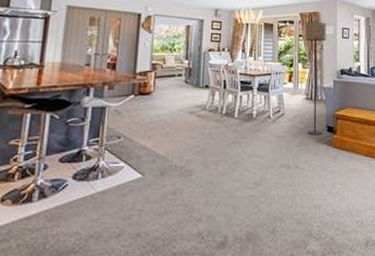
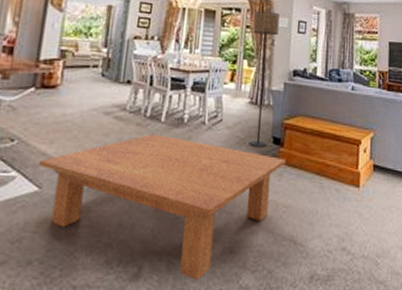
coffee table: none [140,128,340,247] -> present [37,134,287,281]

